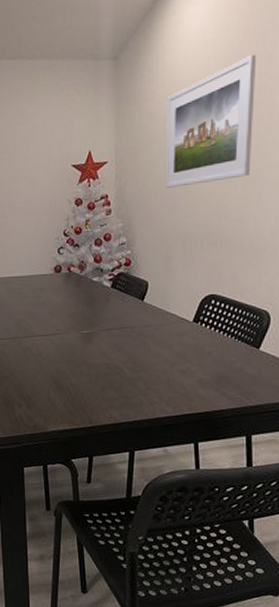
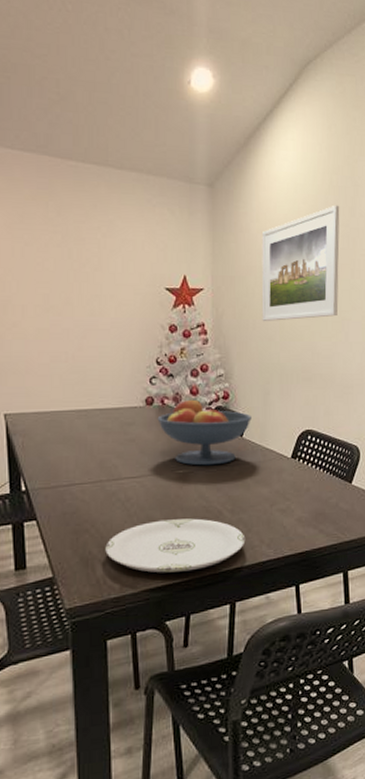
plate: none [22,373,145,419] -> present [105,518,246,573]
fruit bowl: none [64,266,153,327] -> present [157,399,252,466]

